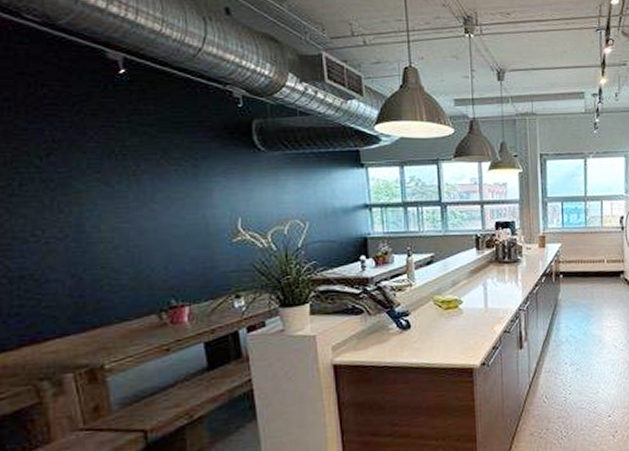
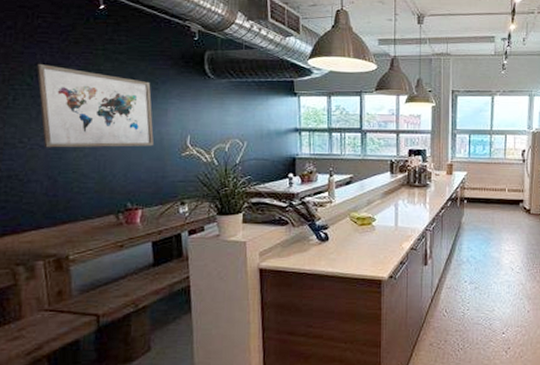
wall art: none [46,140,197,241] -> present [37,63,154,148]

